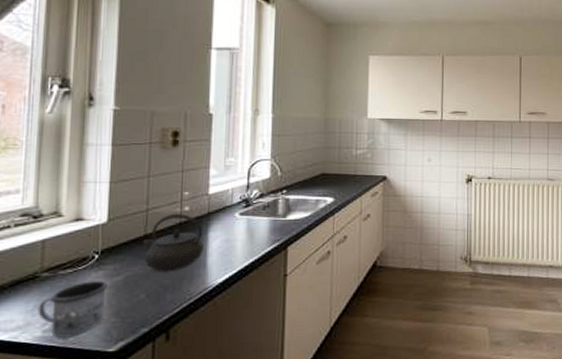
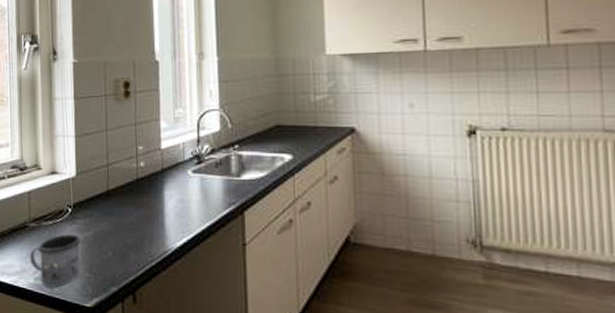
kettle: present [142,214,204,272] -> none [106,170,161,231]

